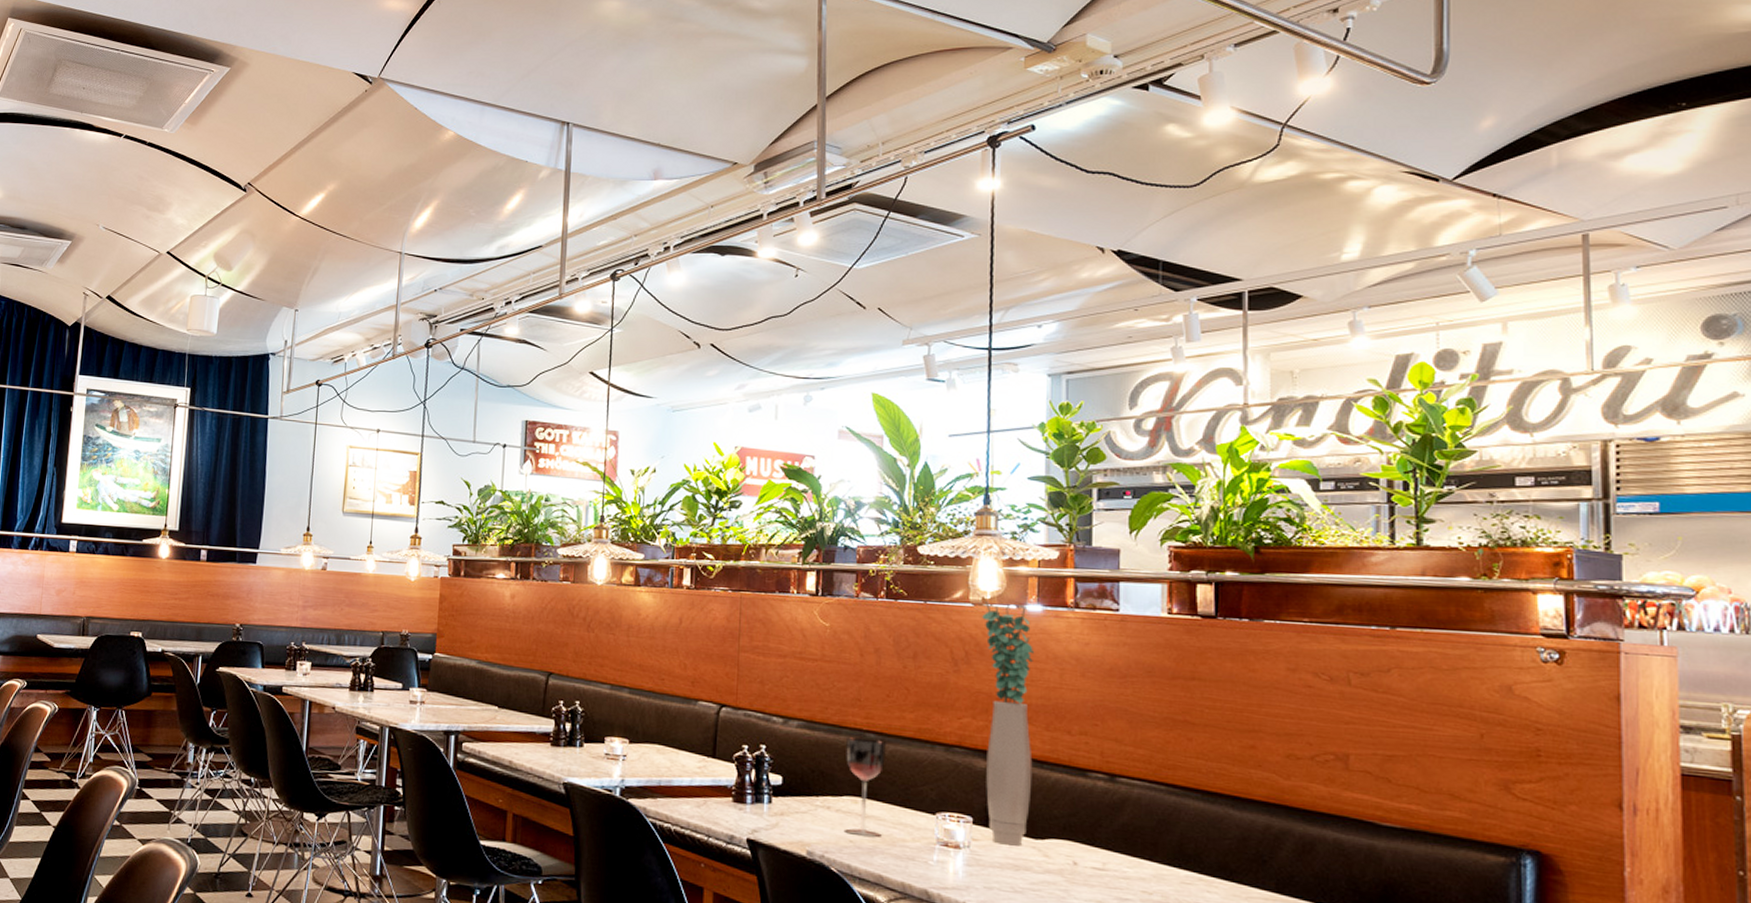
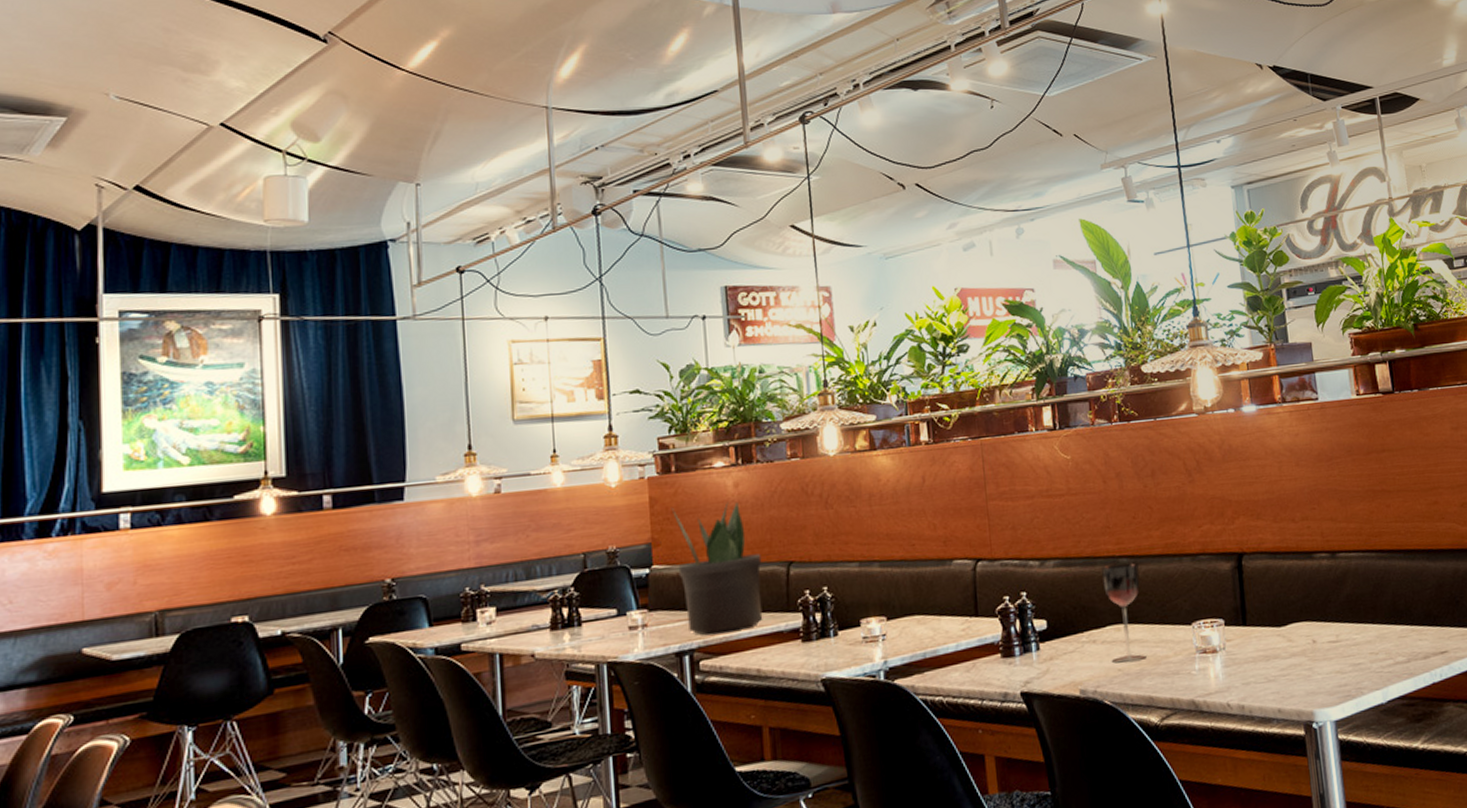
planter: none [455,606,526,724] -> present [670,501,763,635]
vase: present [982,601,1035,846] -> none [1206,409,1271,640]

